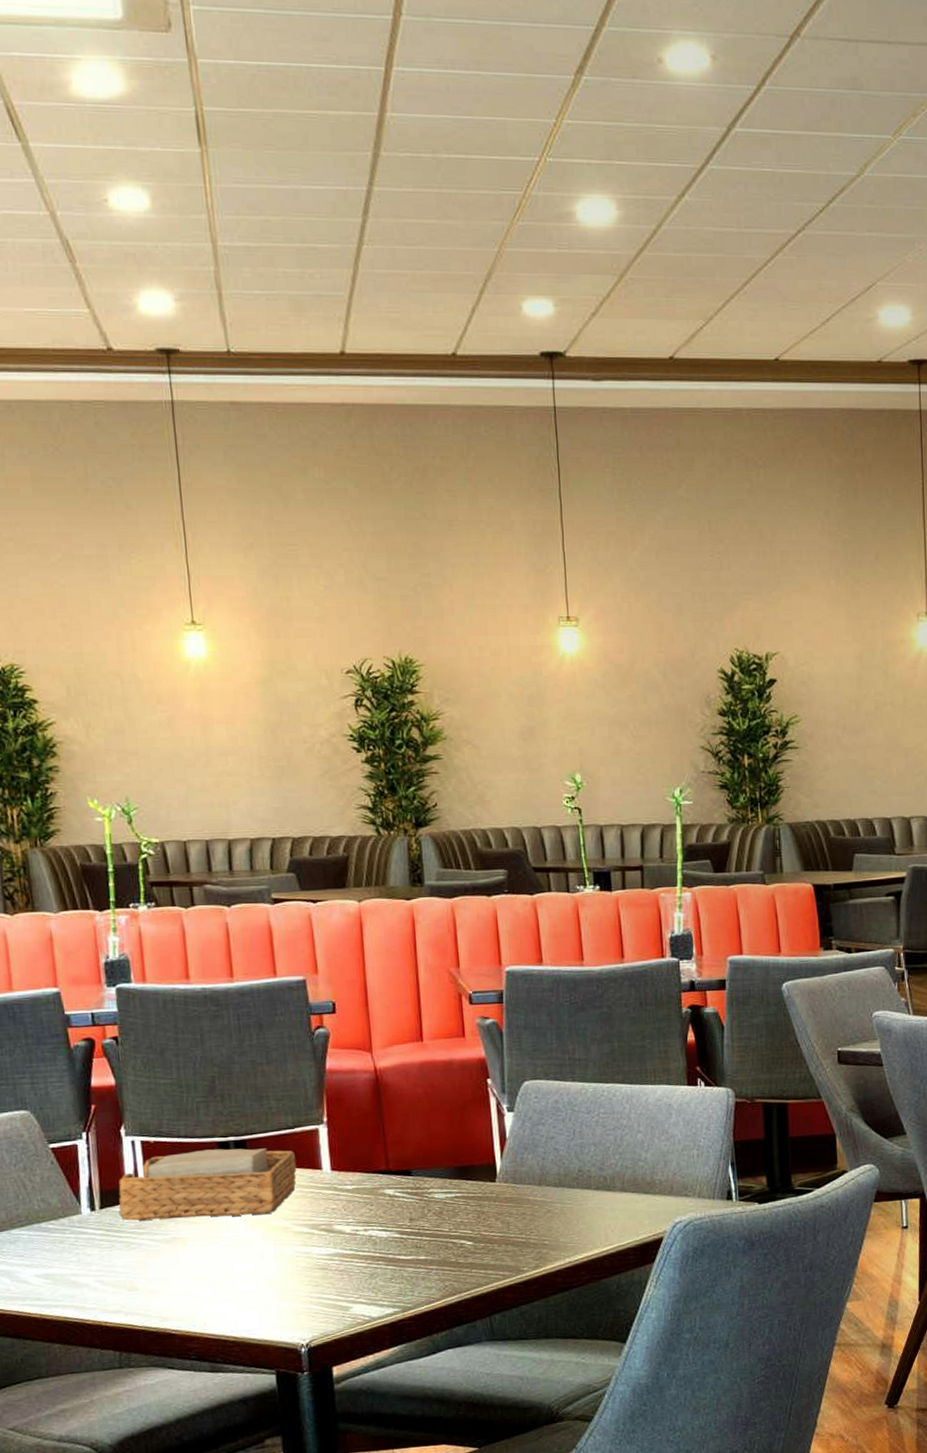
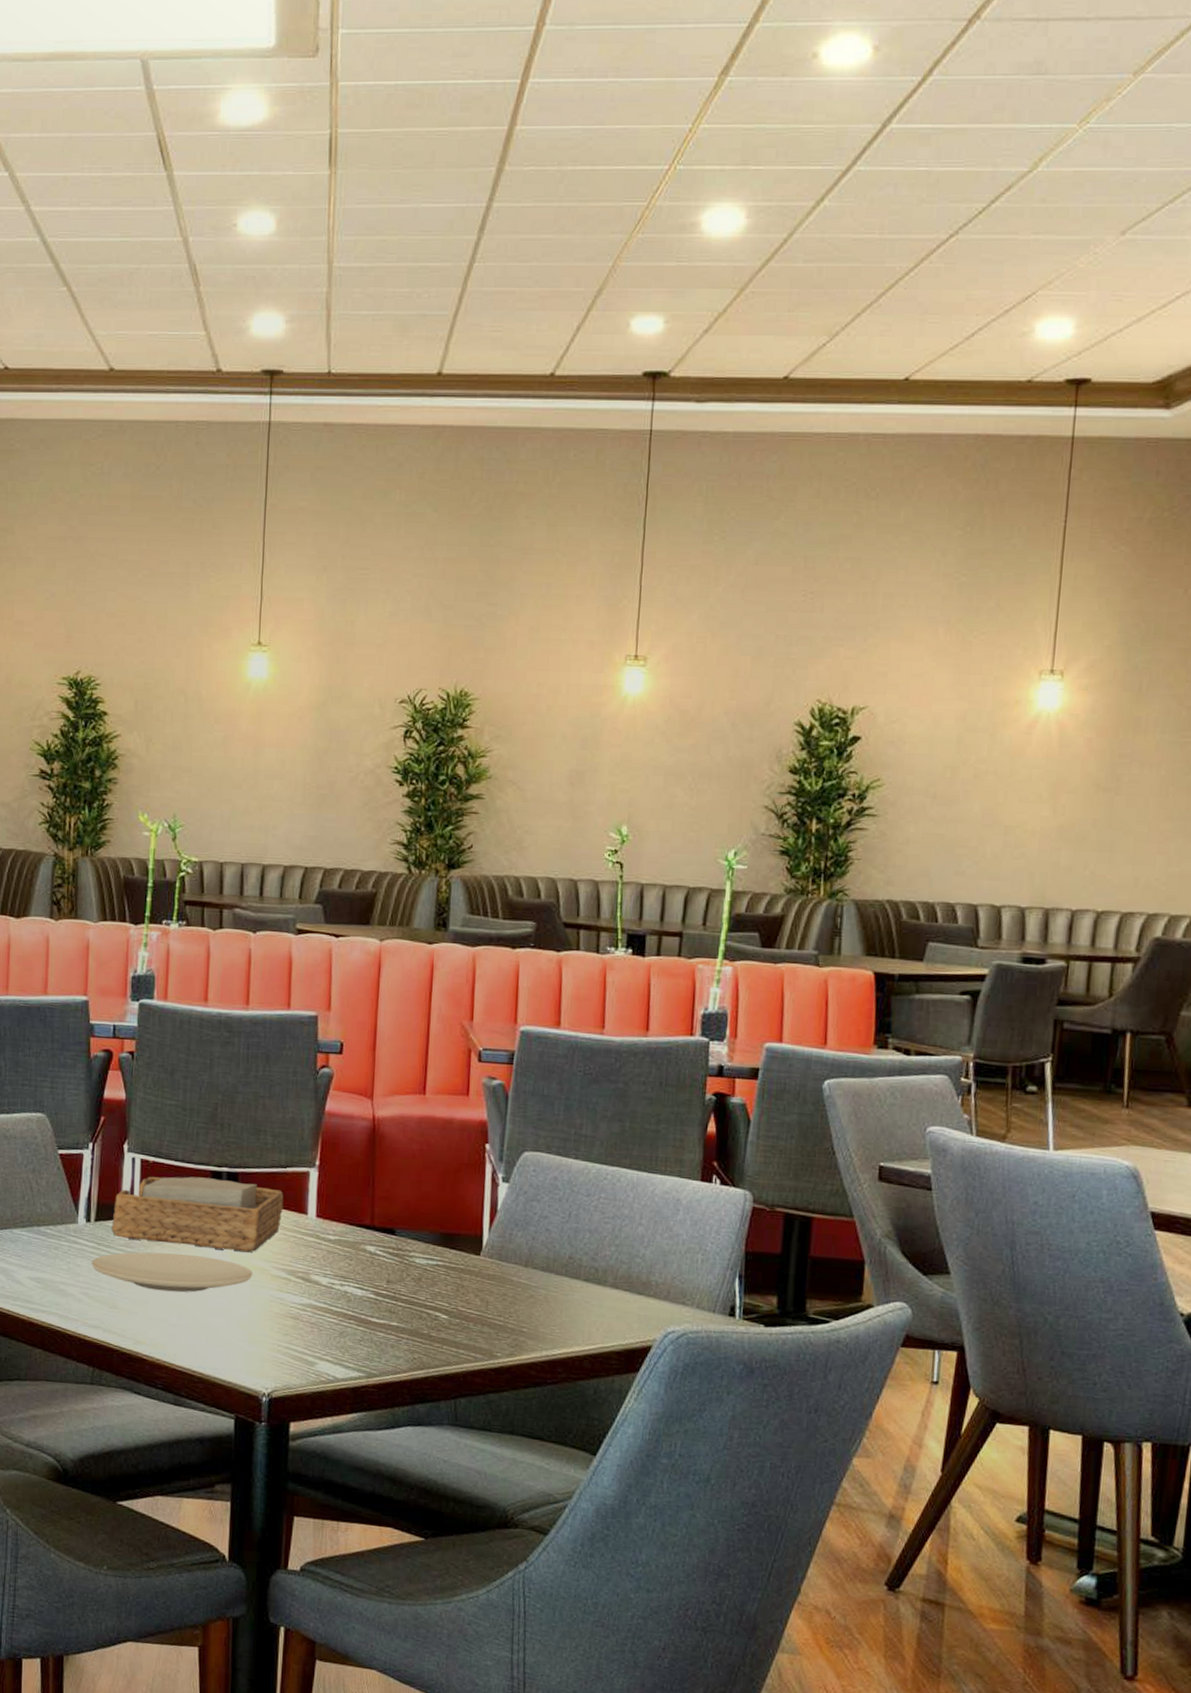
plate: none [102,1225,275,1266] -> present [91,1252,253,1293]

